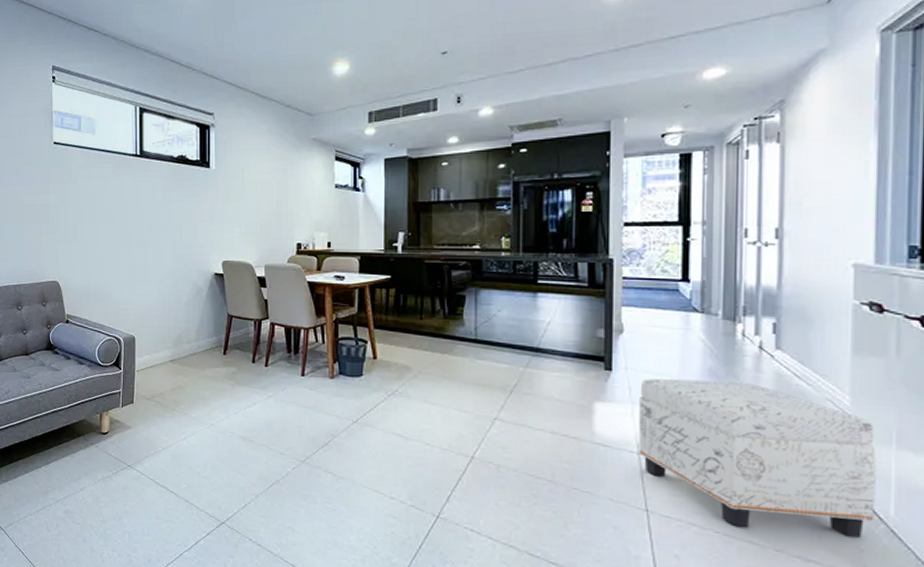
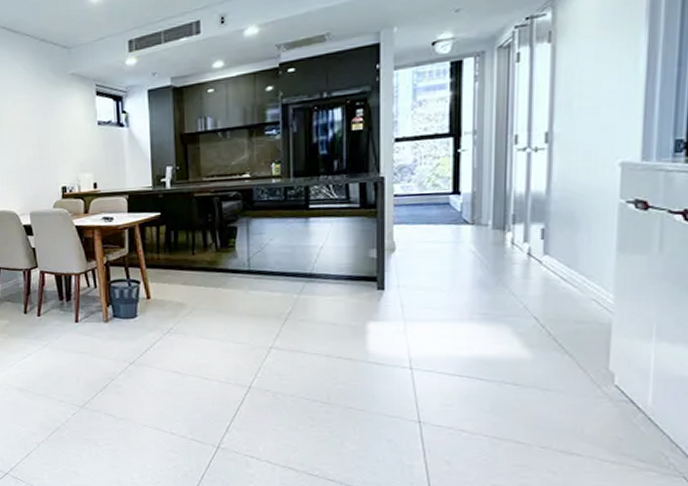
ottoman: present [639,378,876,538] -> none [411,290,637,430]

